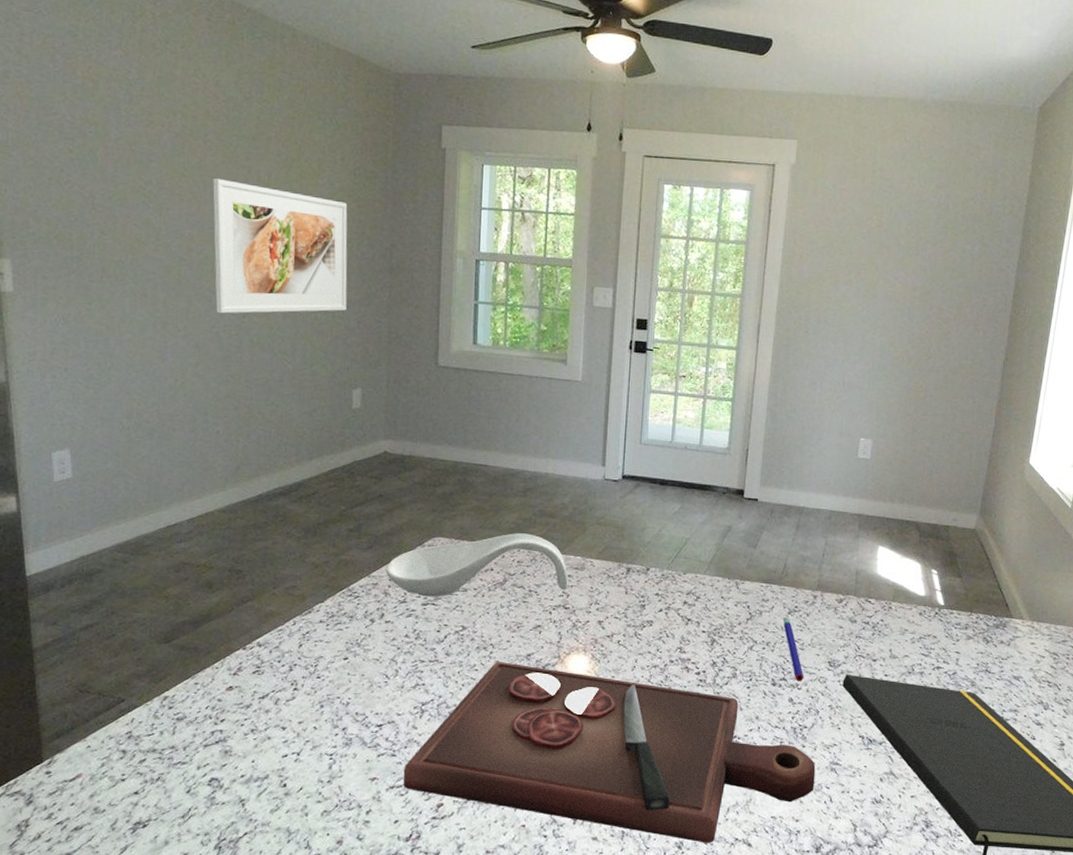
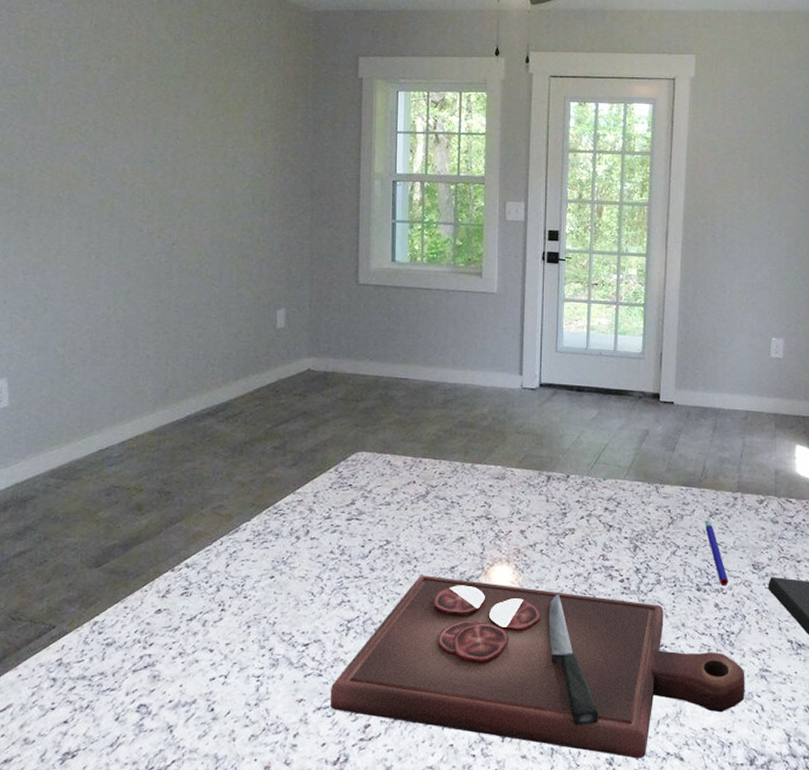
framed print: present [212,179,348,314] -> none [144,116,271,242]
spoon rest: present [386,533,568,597] -> none [311,445,490,512]

